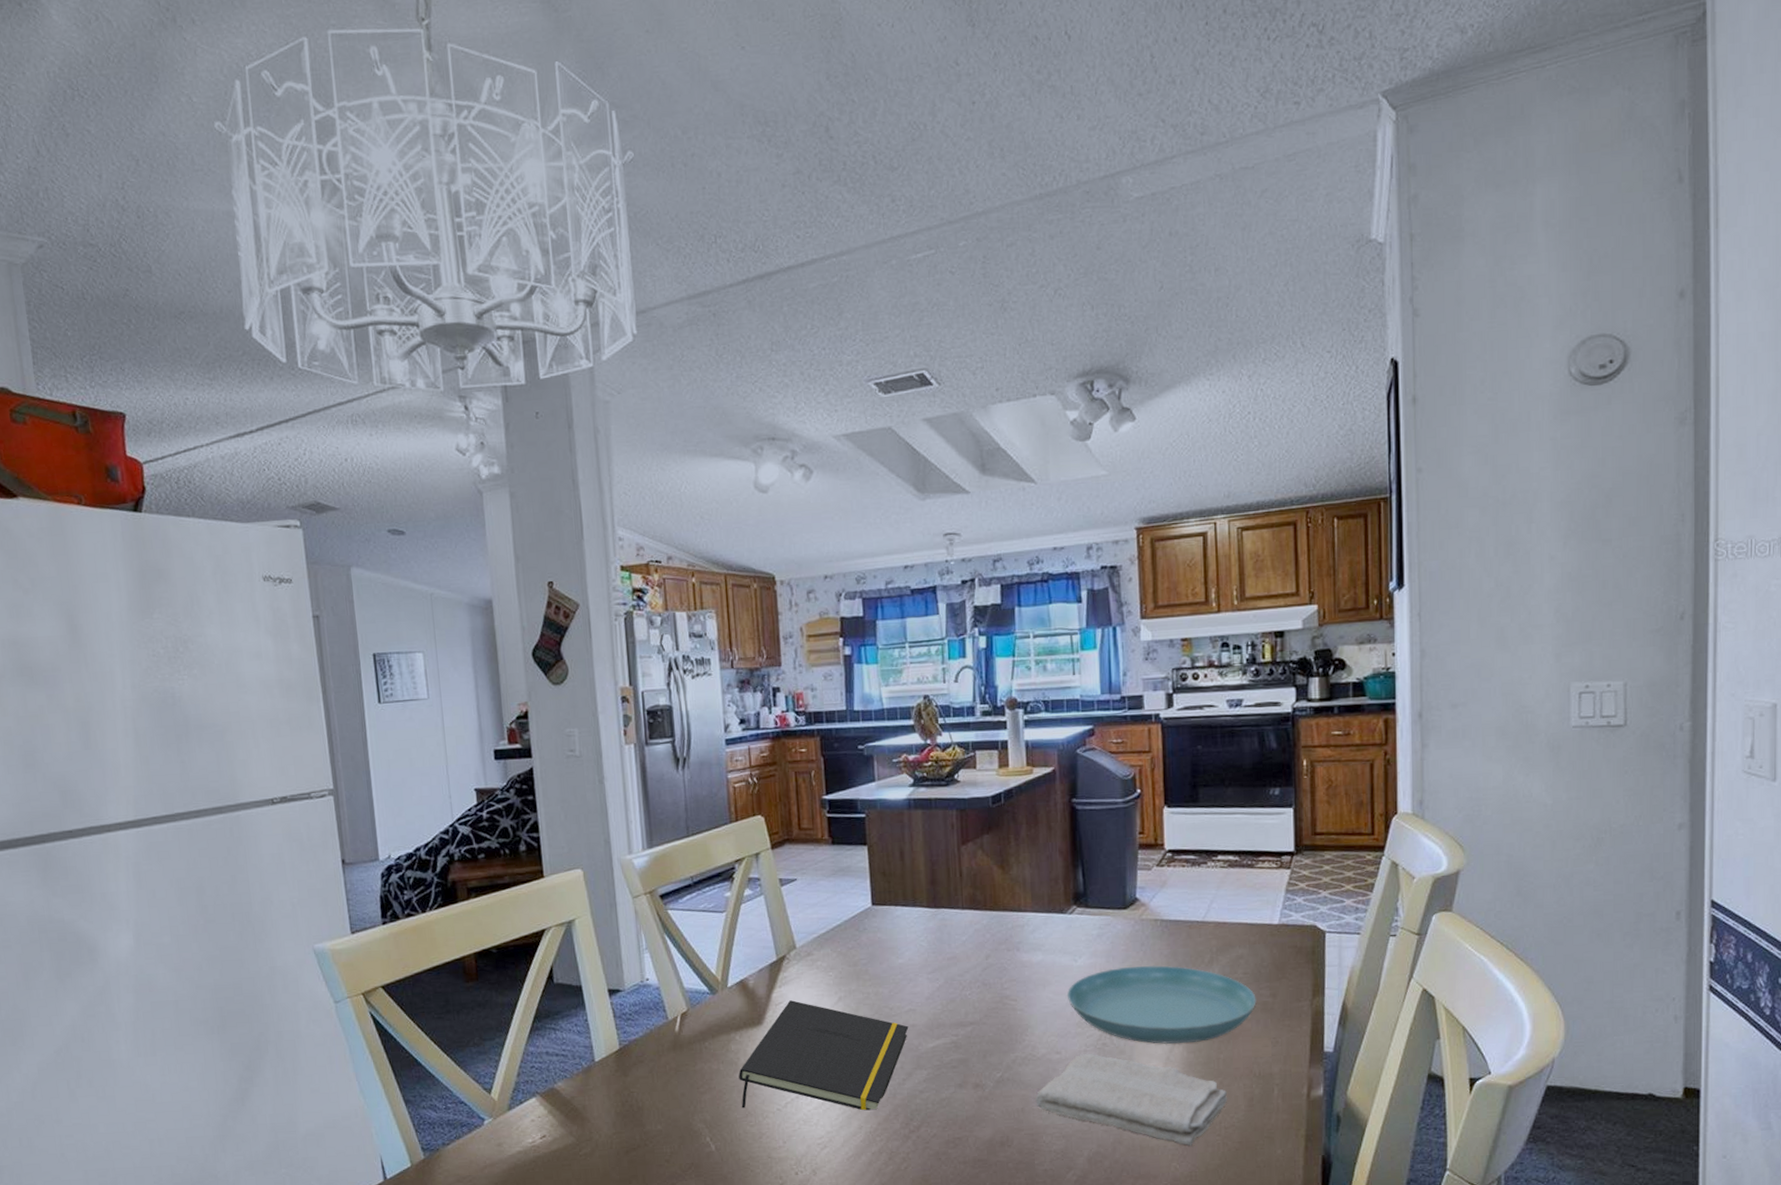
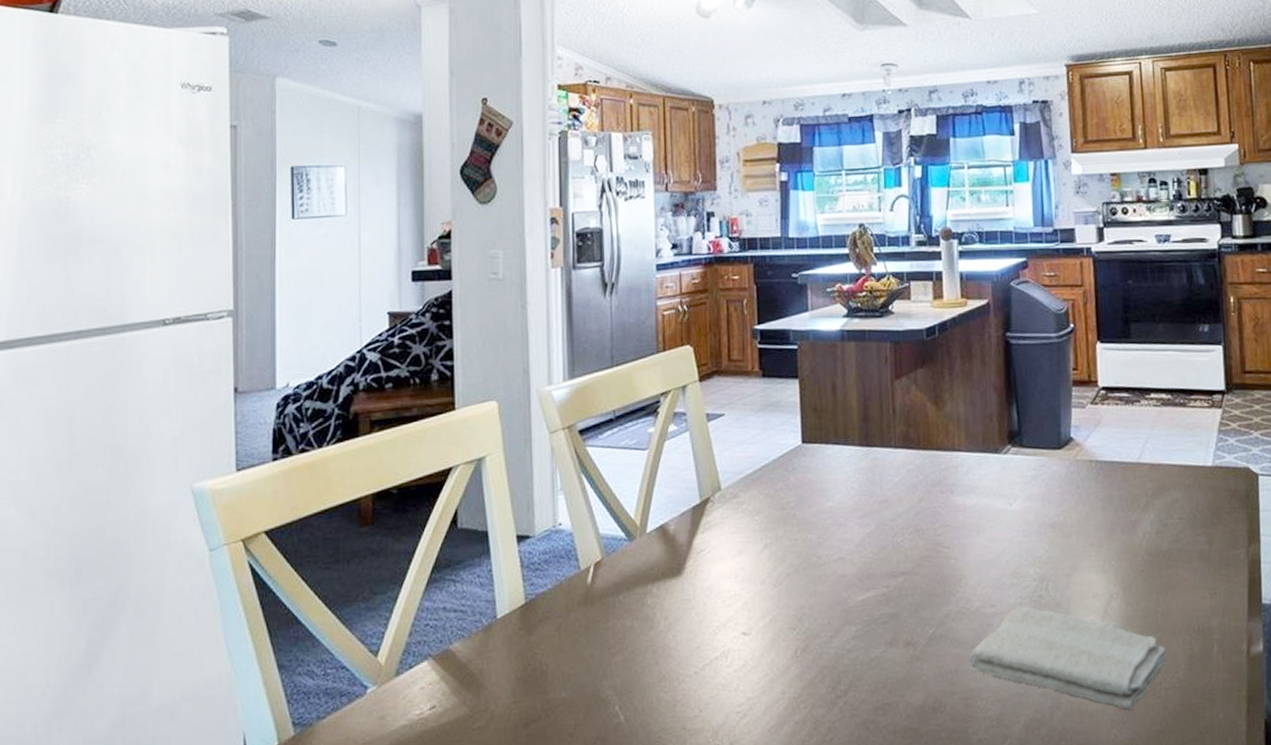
notepad: present [738,1000,909,1111] -> none [654,548,838,673]
saucer: present [1067,965,1256,1044] -> none [1002,509,1193,596]

